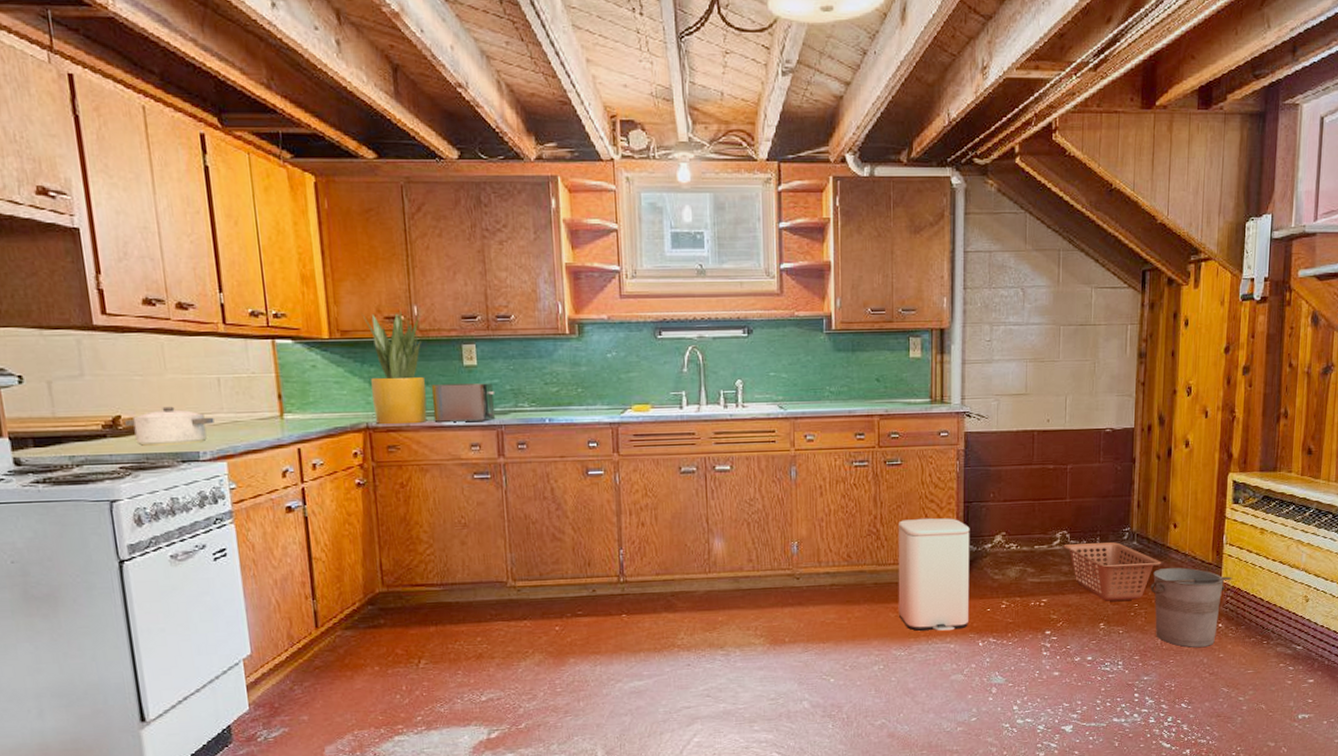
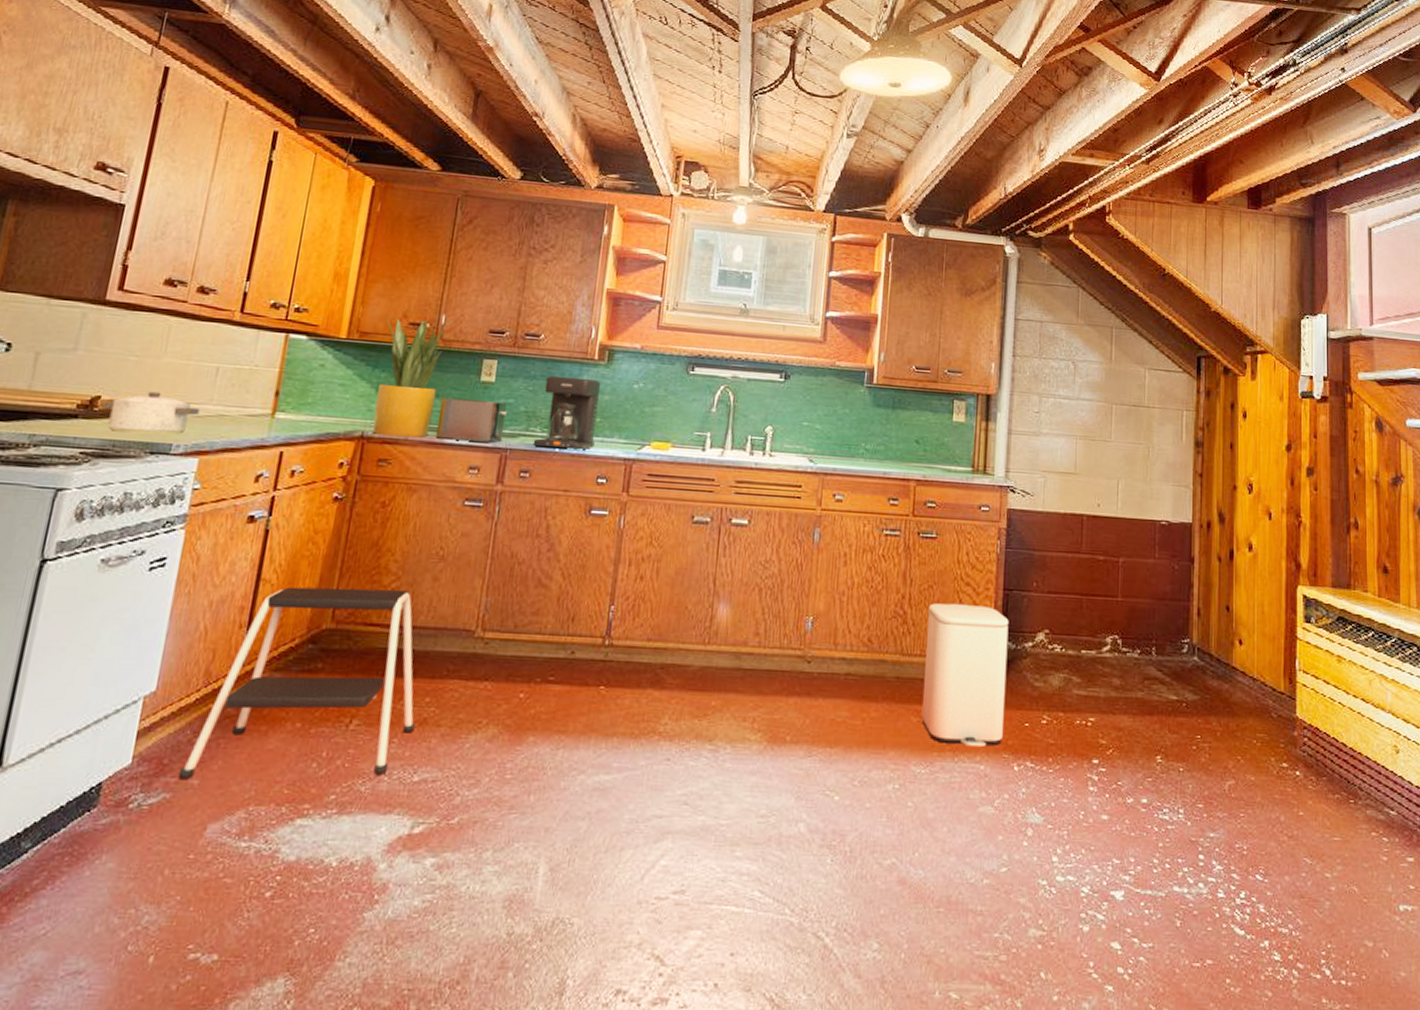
step stool: none [289,554,474,717] -> present [178,586,415,779]
coffee maker: none [524,352,580,421] -> present [532,375,600,450]
laundry basket: present [1063,542,1161,601] -> none [1114,651,1226,730]
bucket: present [1150,568,1232,648] -> none [1214,693,1308,801]

